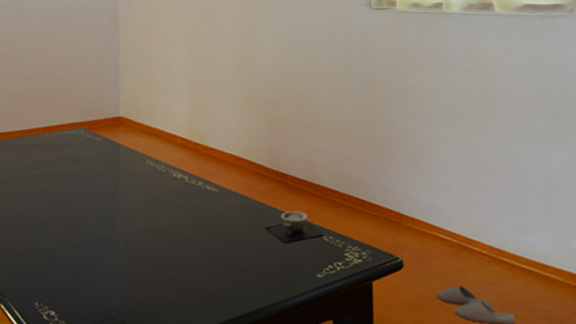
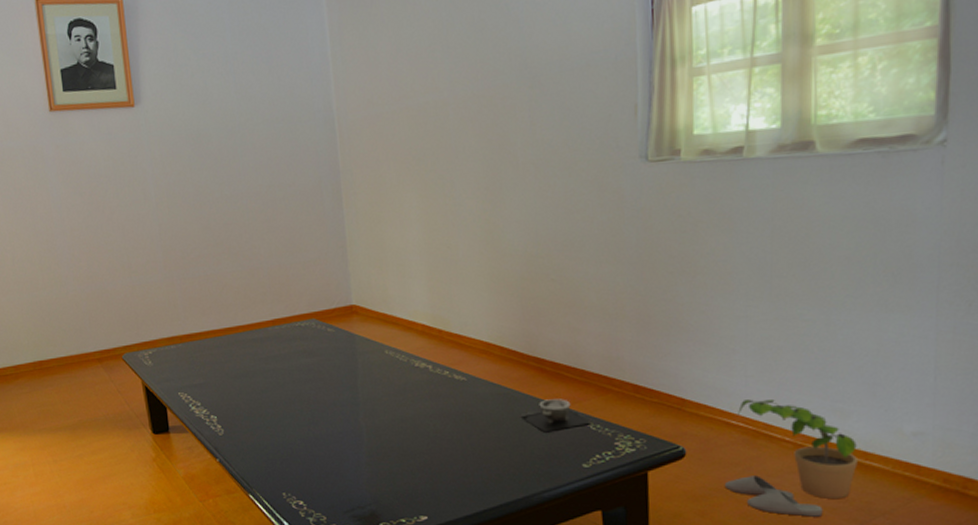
potted plant: none [444,215,540,308] -> present [736,399,858,499]

